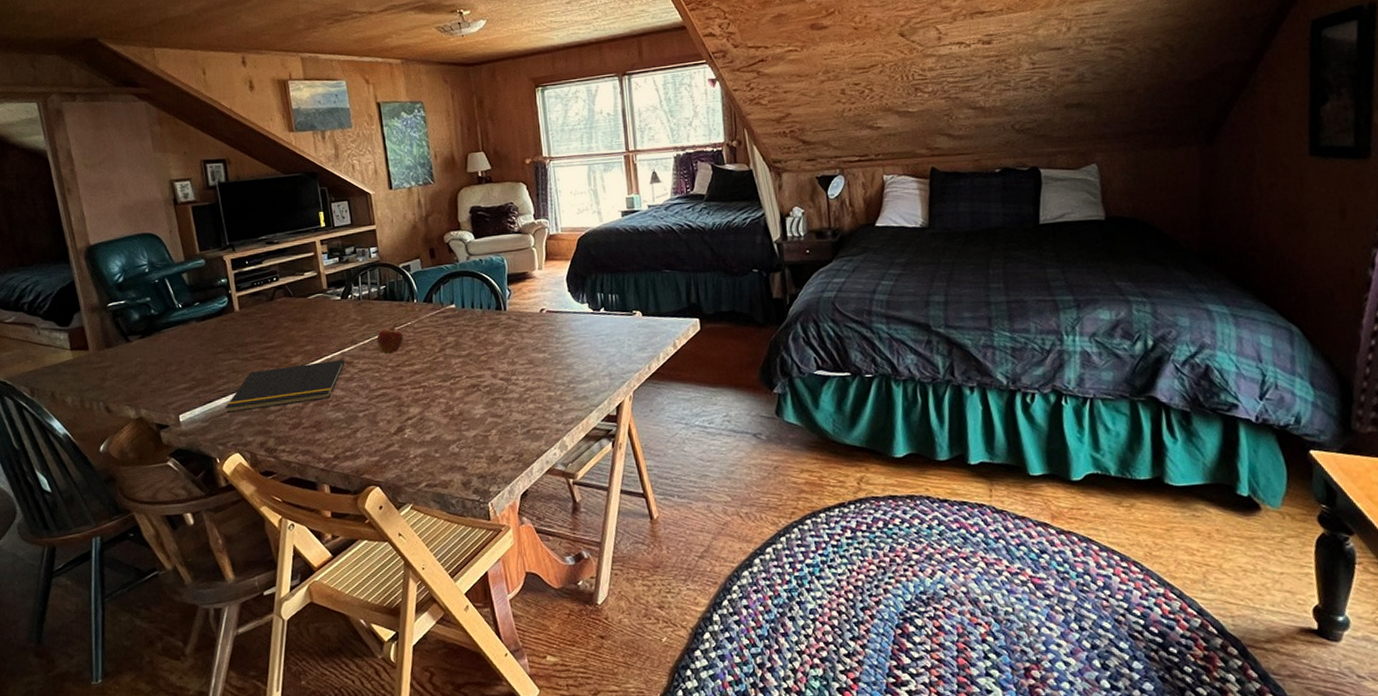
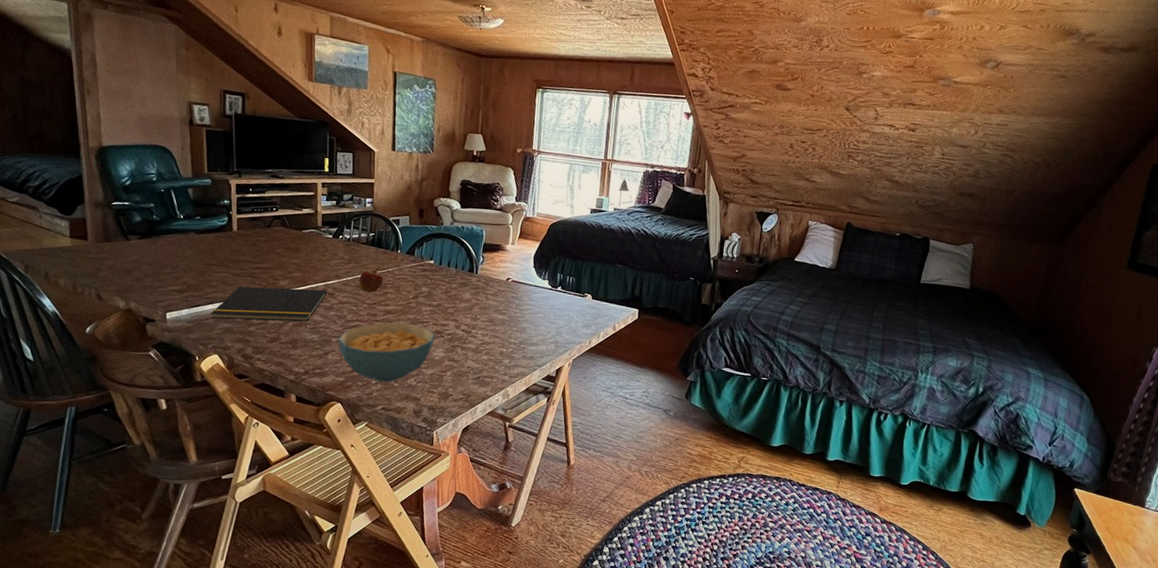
cereal bowl: none [364,381,471,455] -> present [337,322,435,383]

